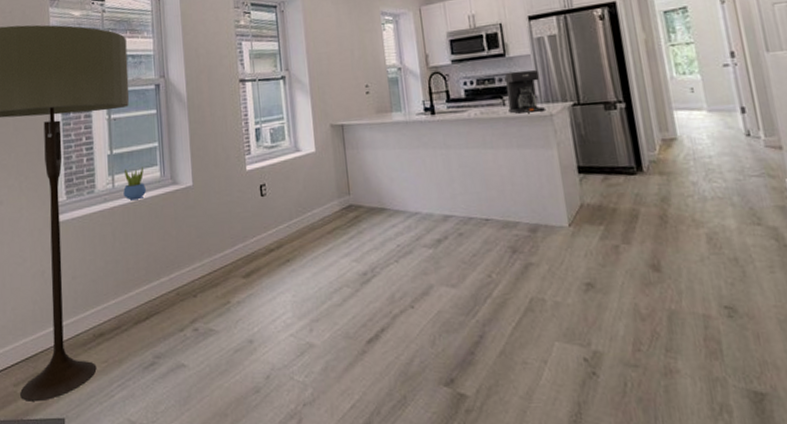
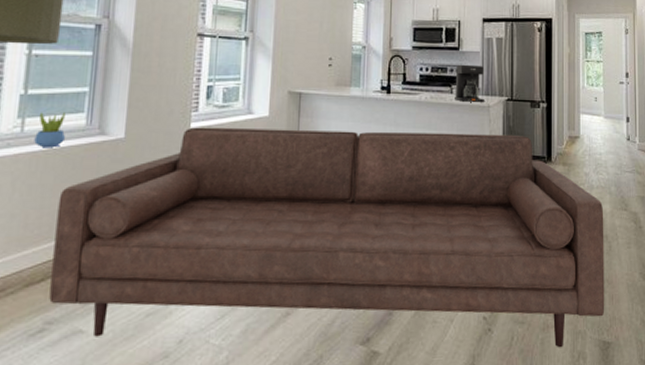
sofa: none [149,144,750,398] -> present [49,127,605,348]

